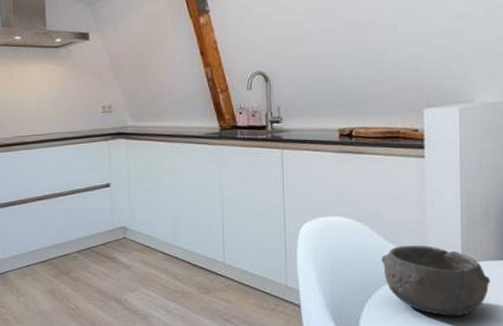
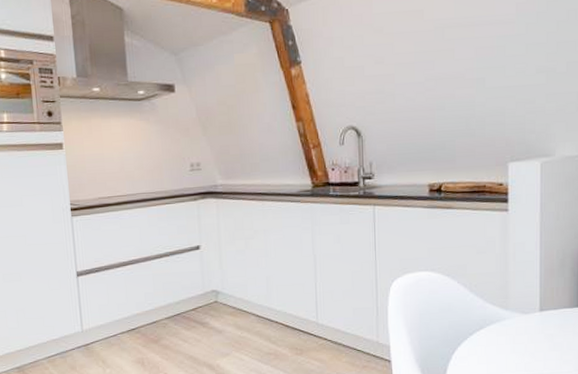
bowl: present [381,245,490,316] -> none [467,296,564,363]

